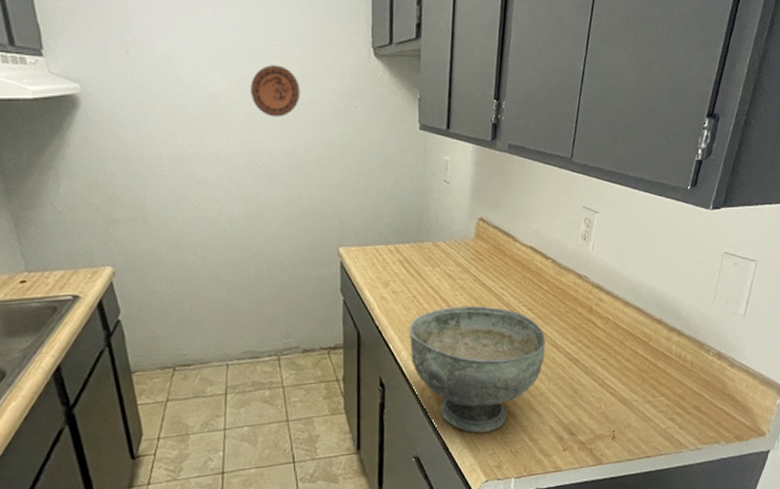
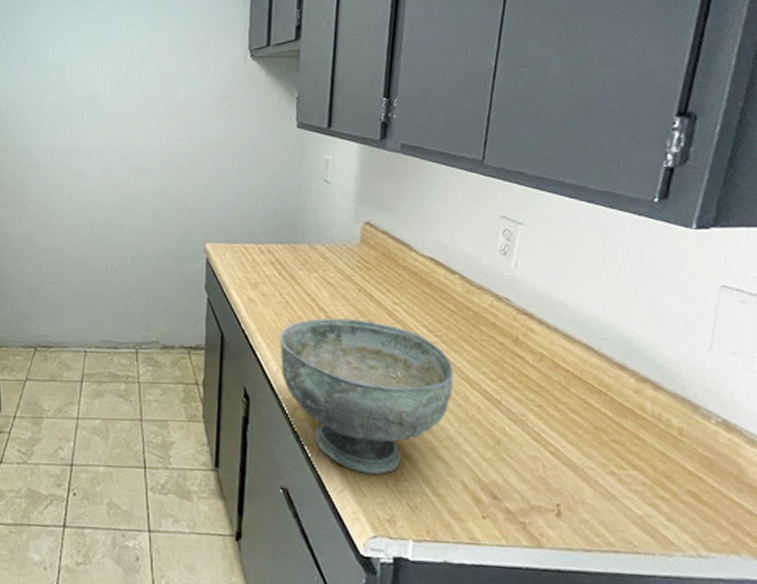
decorative plate: present [250,65,301,117] -> none [128,68,175,115]

